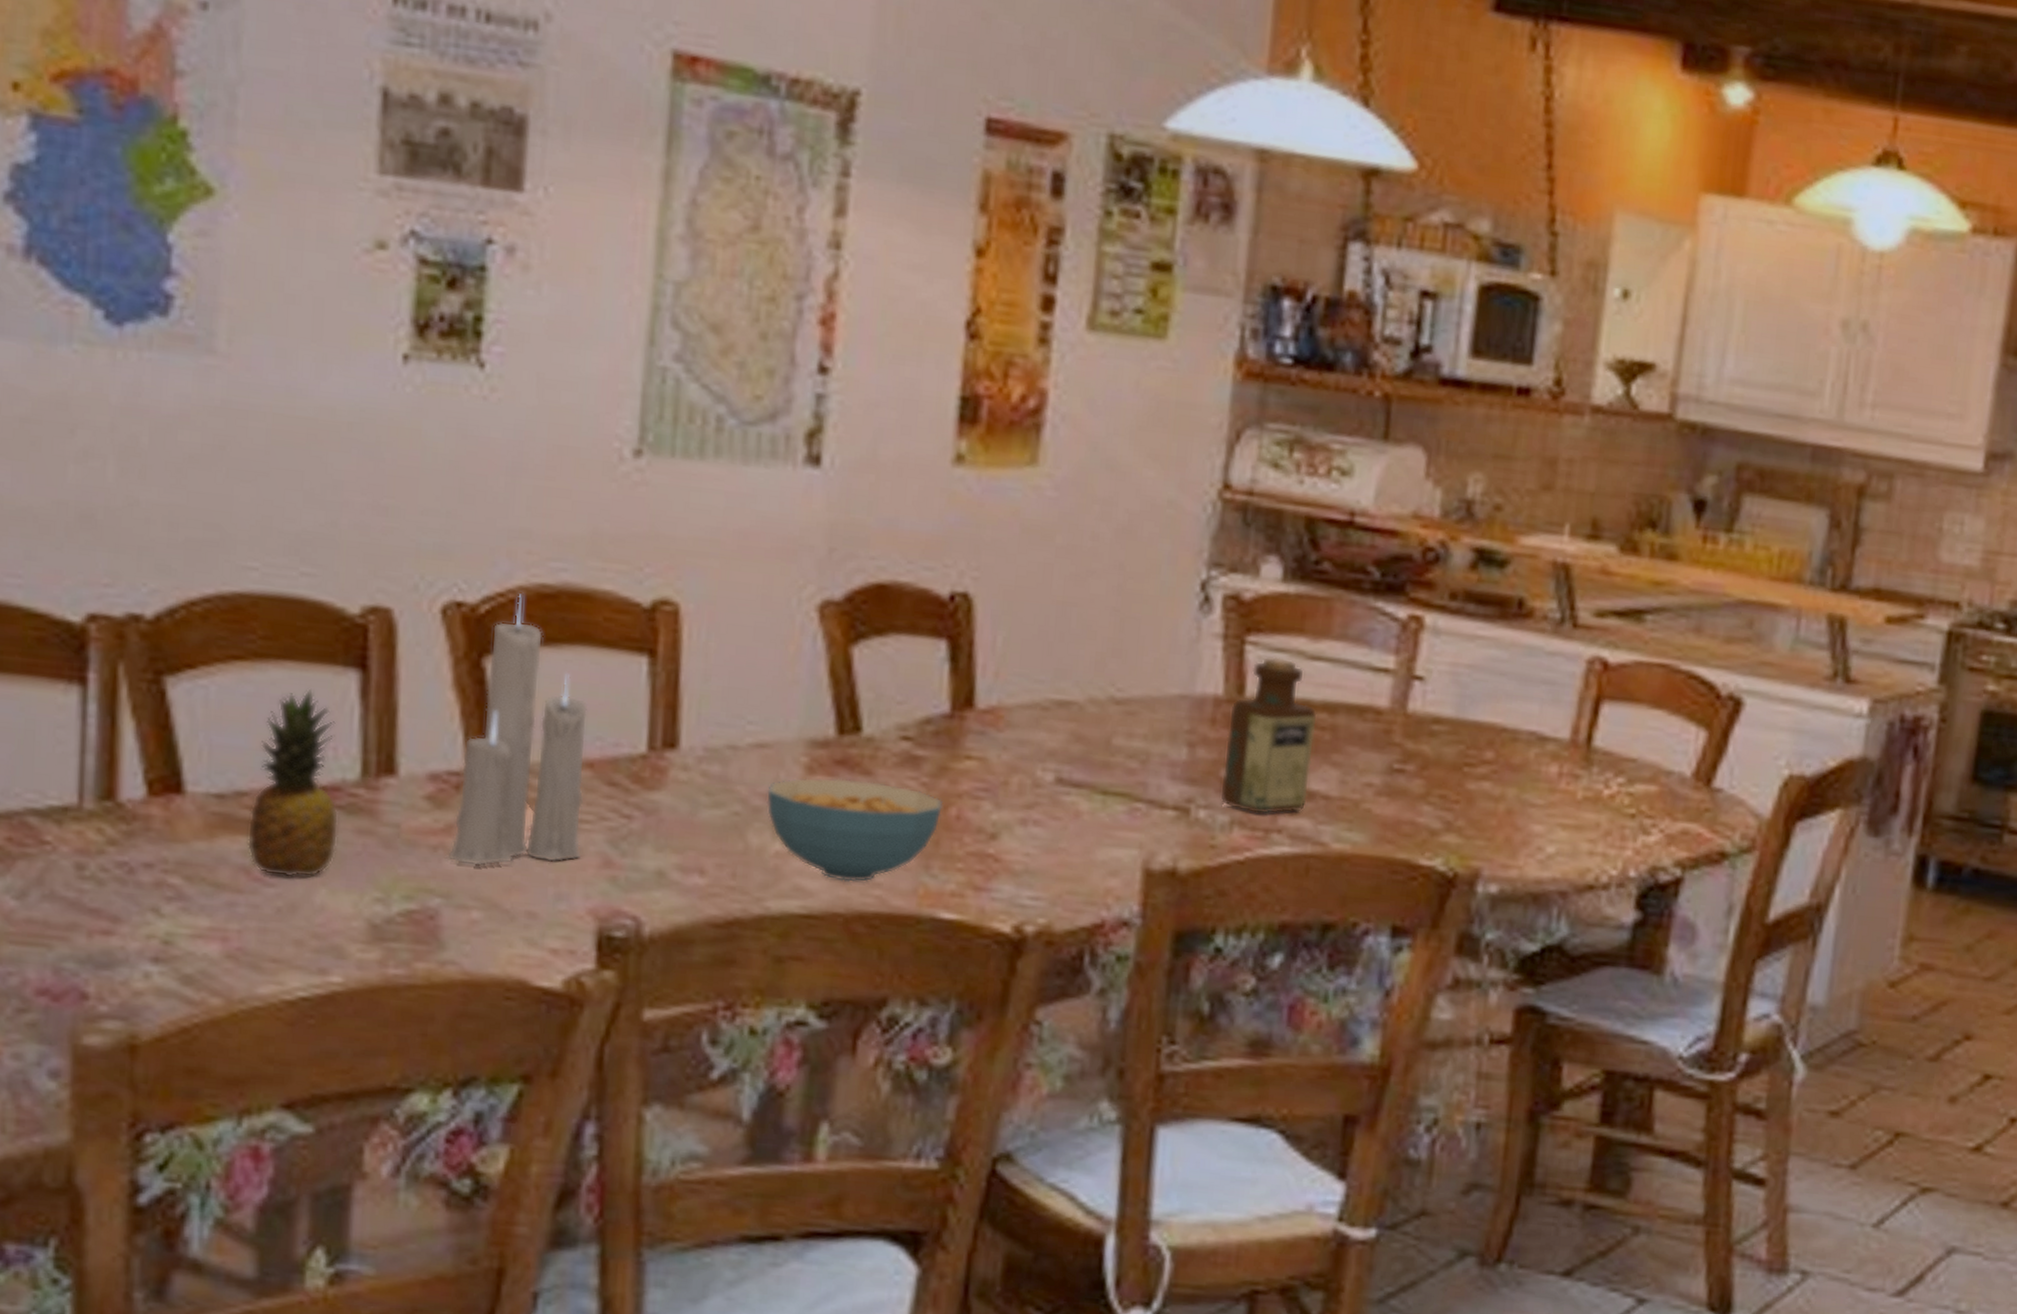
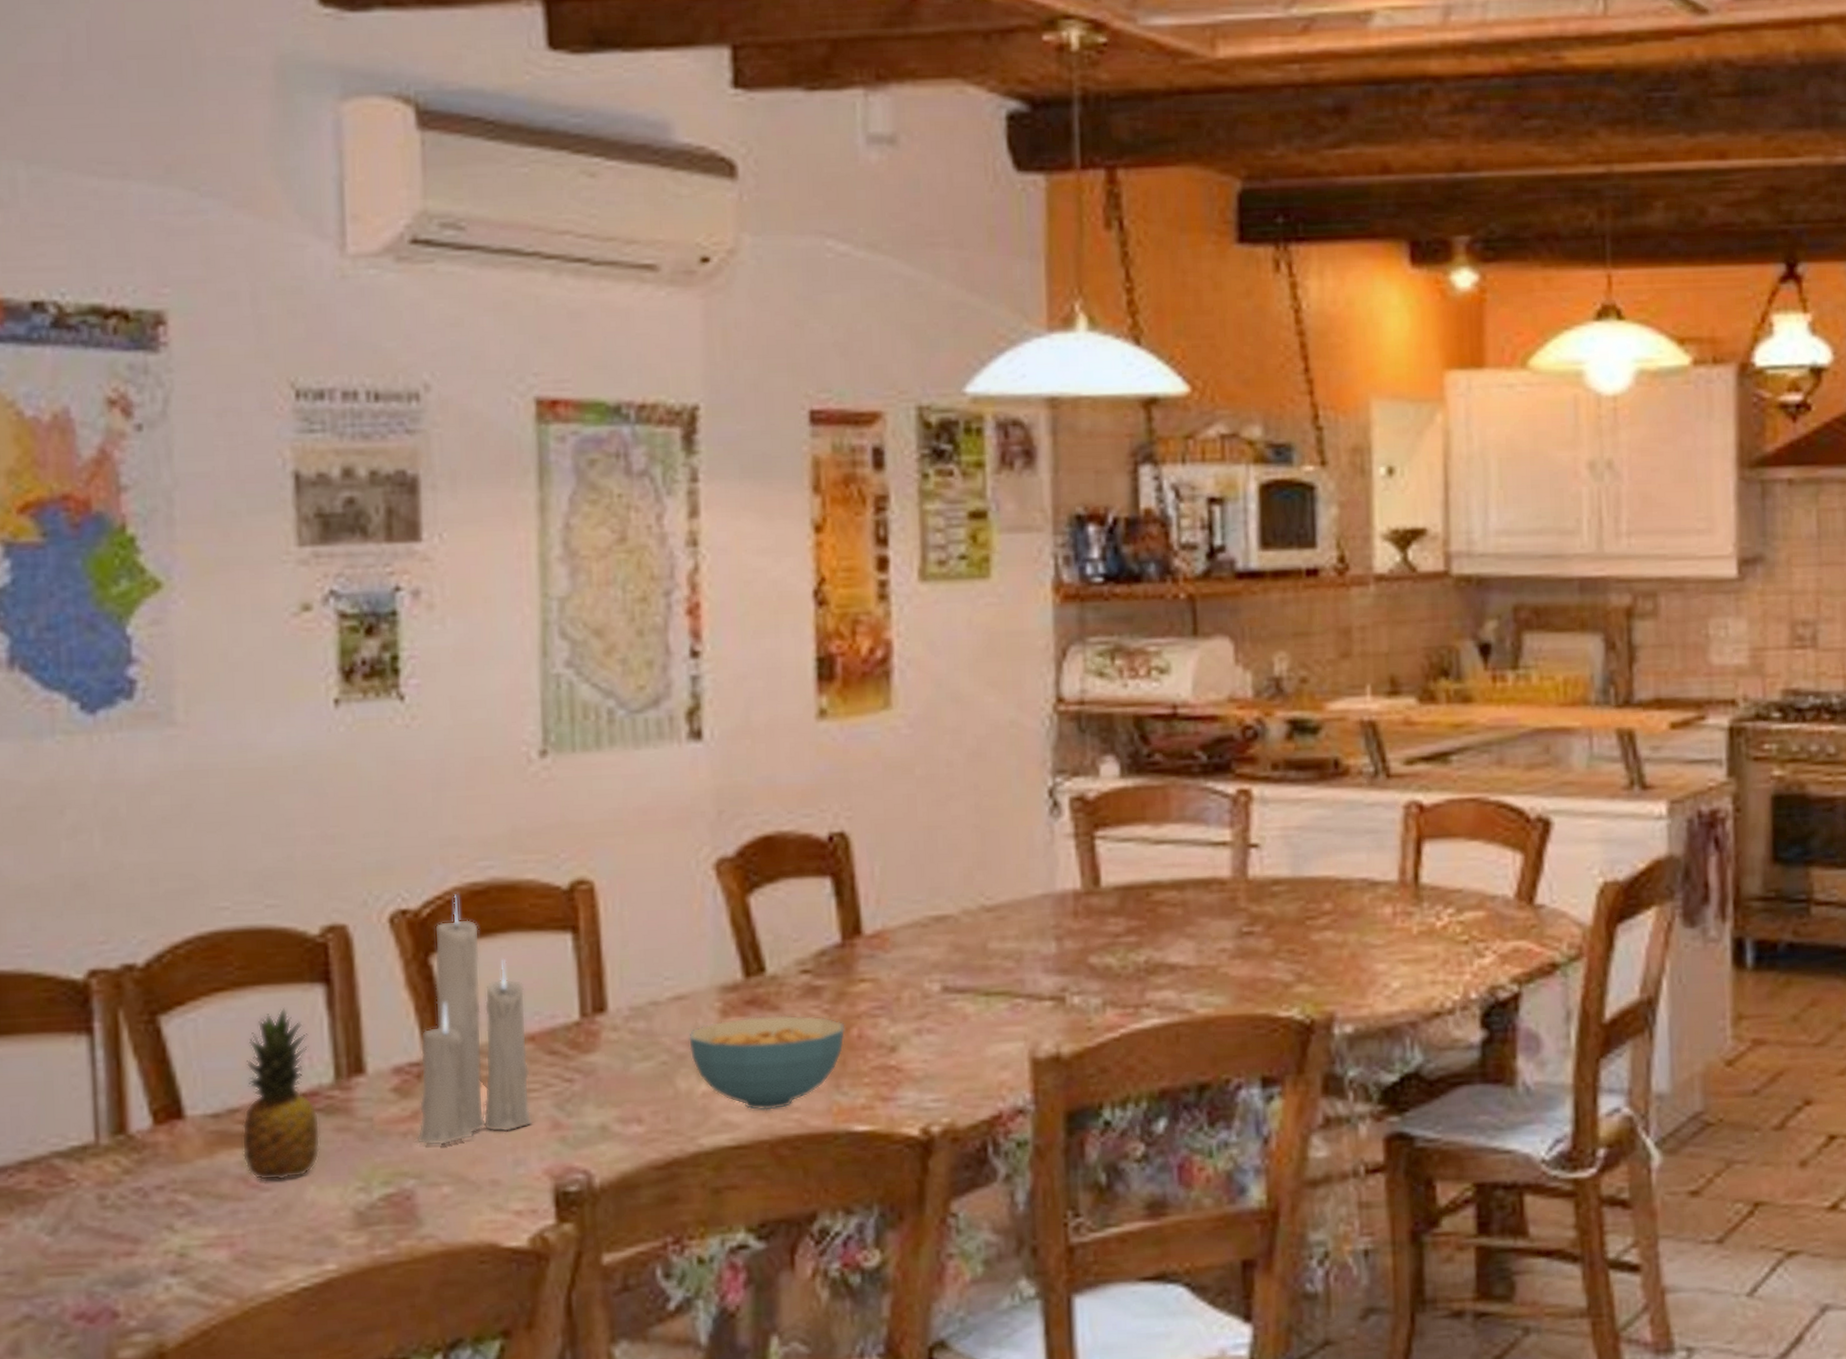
bottle: present [1219,656,1318,815] -> none [1089,846,1170,993]

